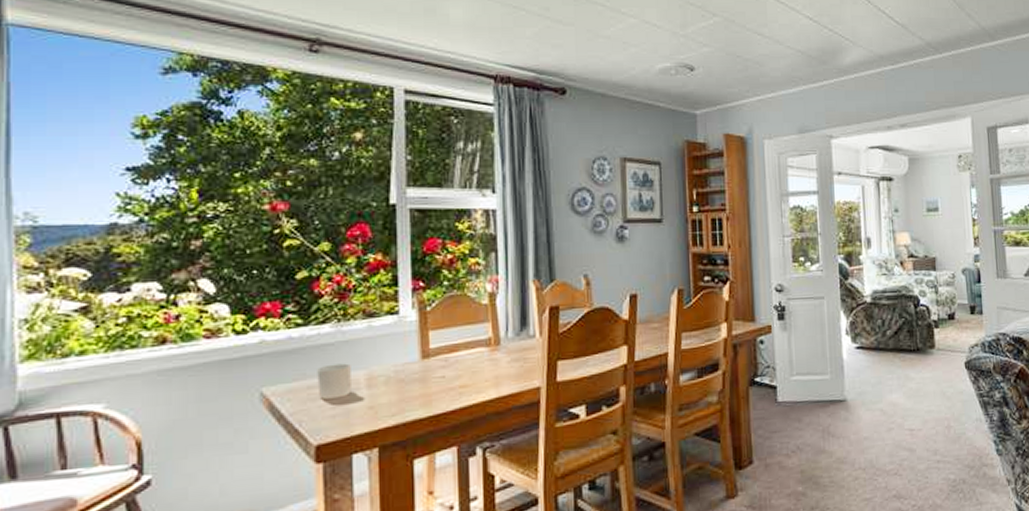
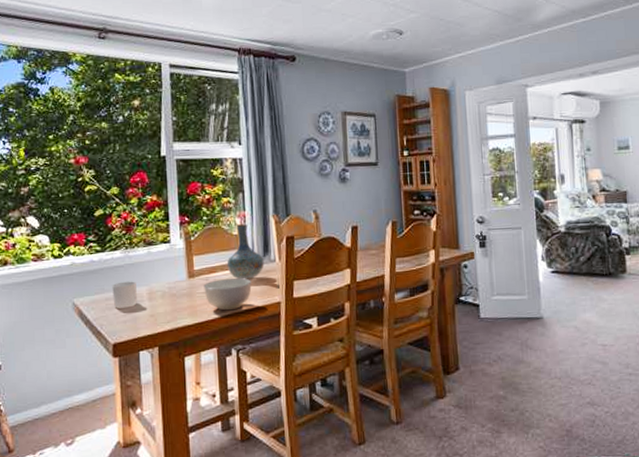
bowl: none [442,358,504,400] -> present [204,278,252,311]
vase: none [473,291,521,361] -> present [227,224,264,281]

